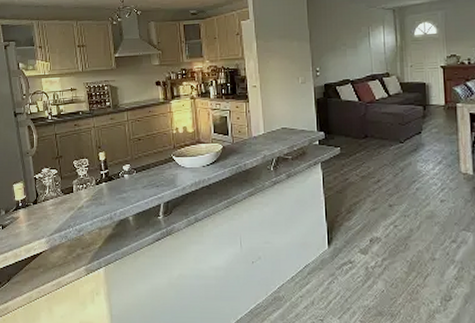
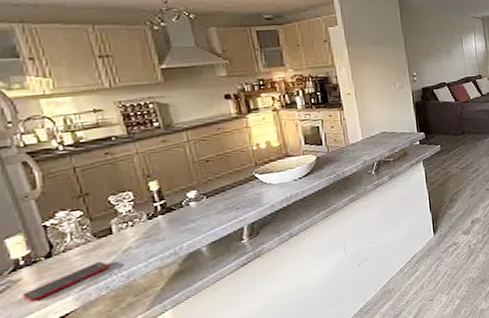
cell phone: none [18,214,69,237] -> present [22,262,109,302]

